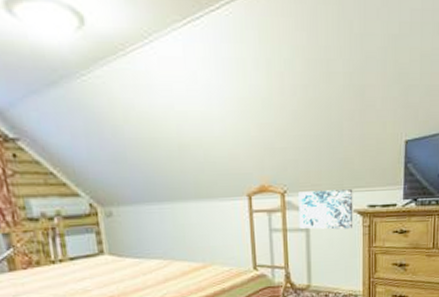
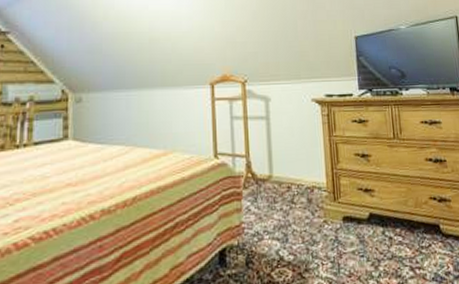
wall art: present [298,189,353,230] -> none [258,80,312,118]

